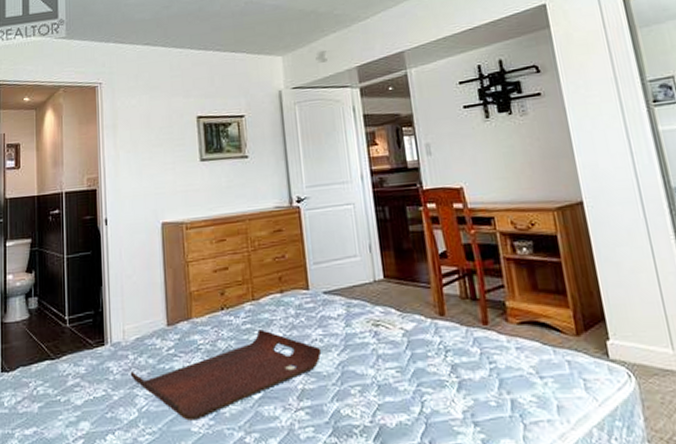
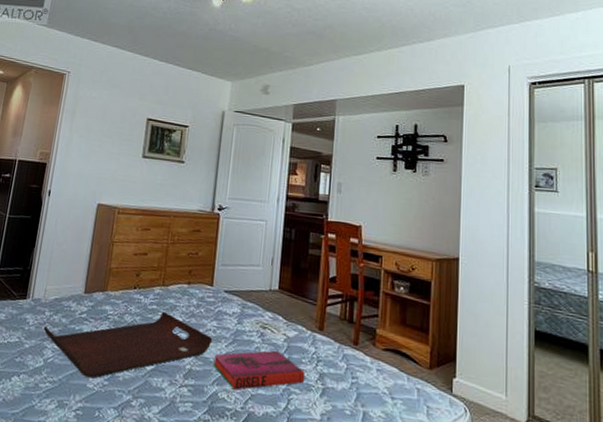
hardback book: none [326,348,436,403] -> present [213,350,305,390]

